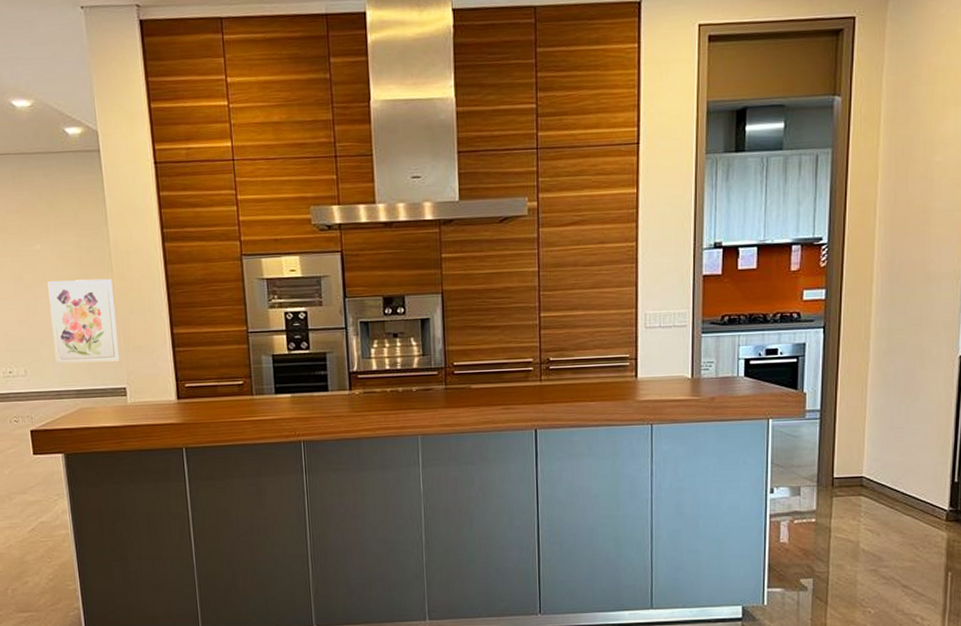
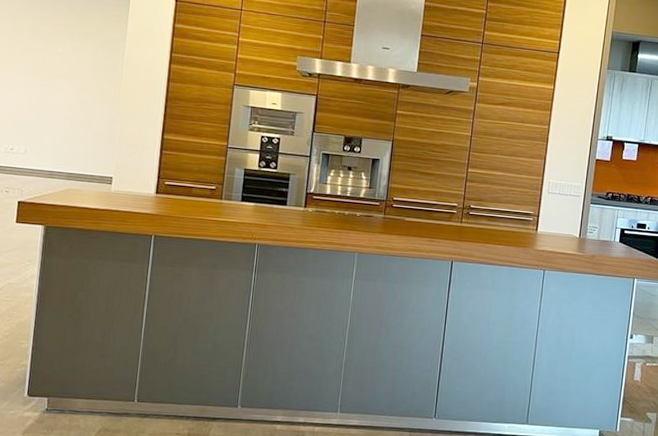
wall art: present [47,278,119,363] -> none [55,79,119,154]

